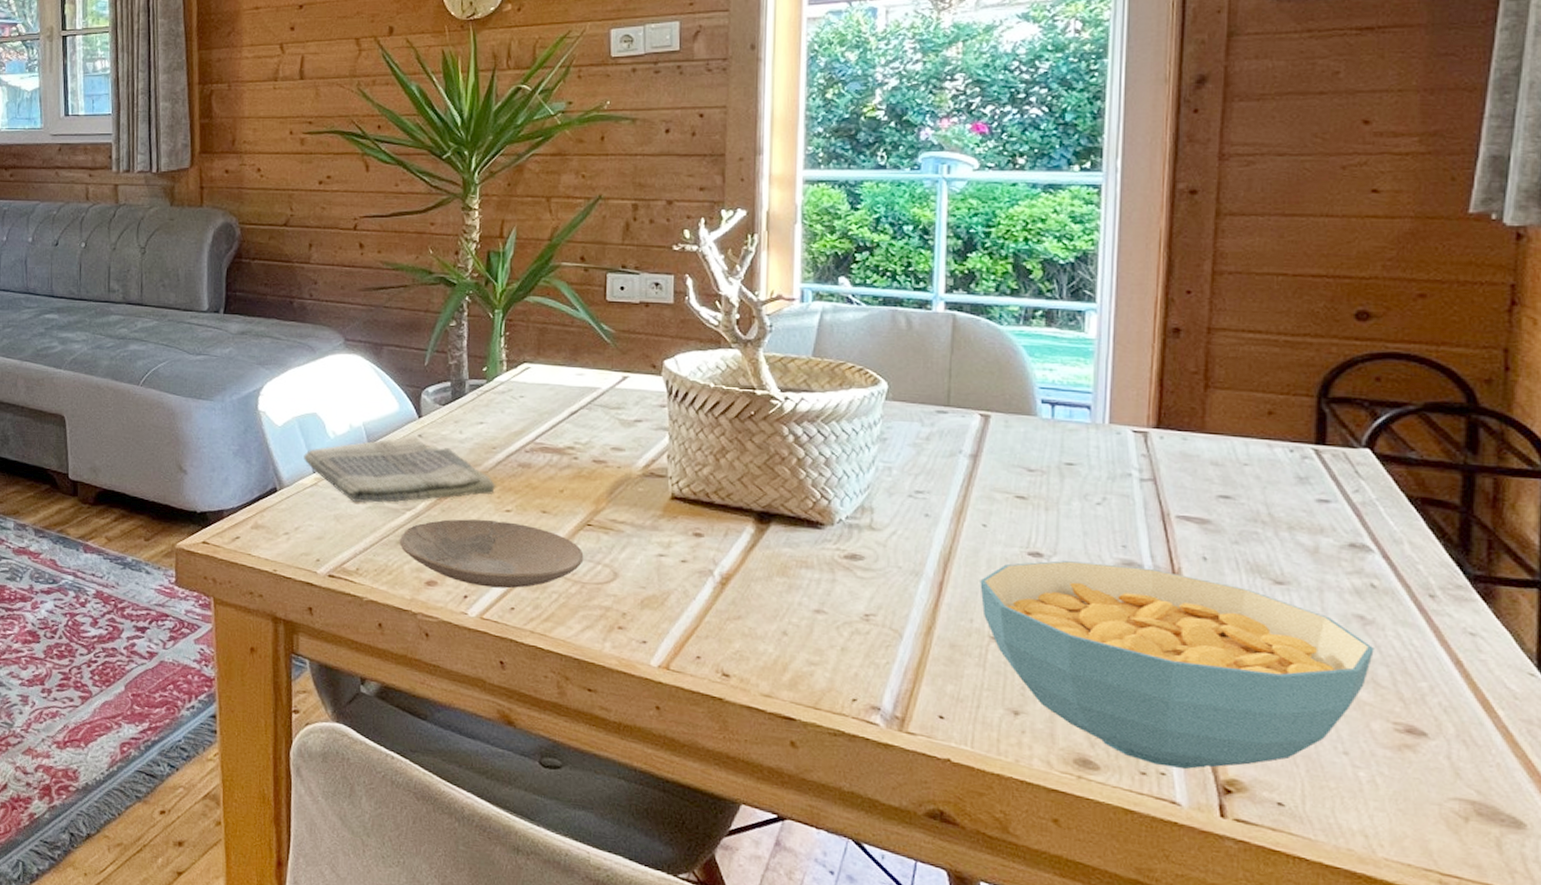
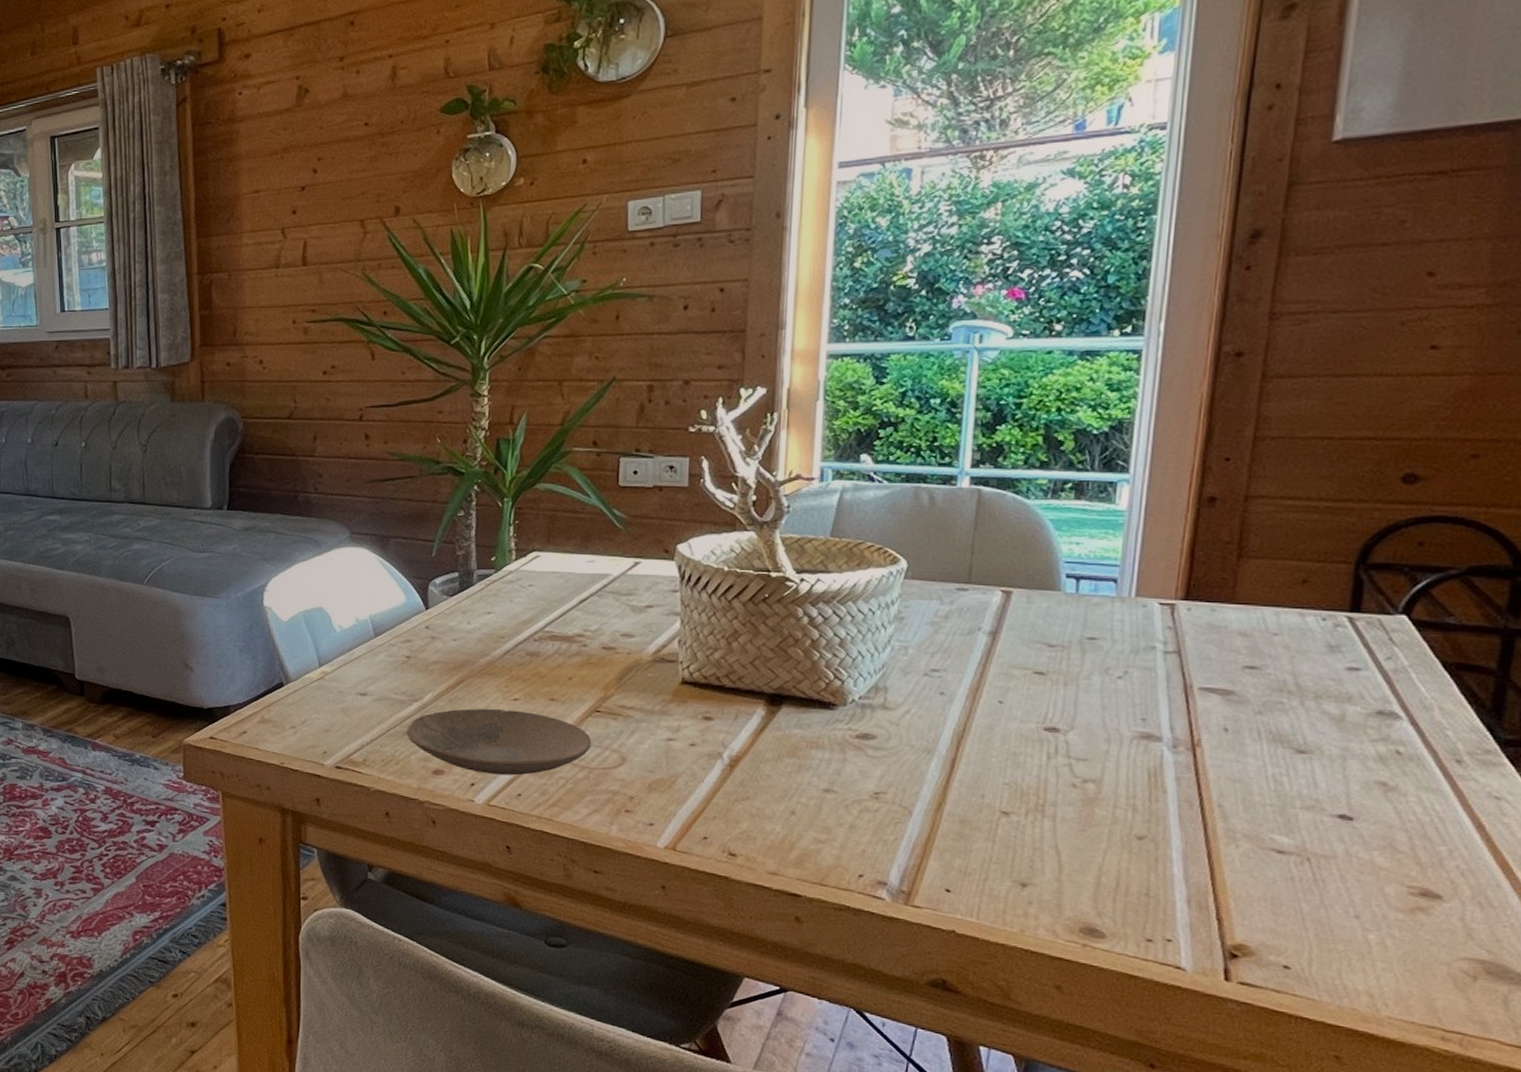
dish towel: present [304,436,496,504] -> none [310,627,504,696]
cereal bowl: present [980,560,1374,769] -> none [993,735,1395,935]

